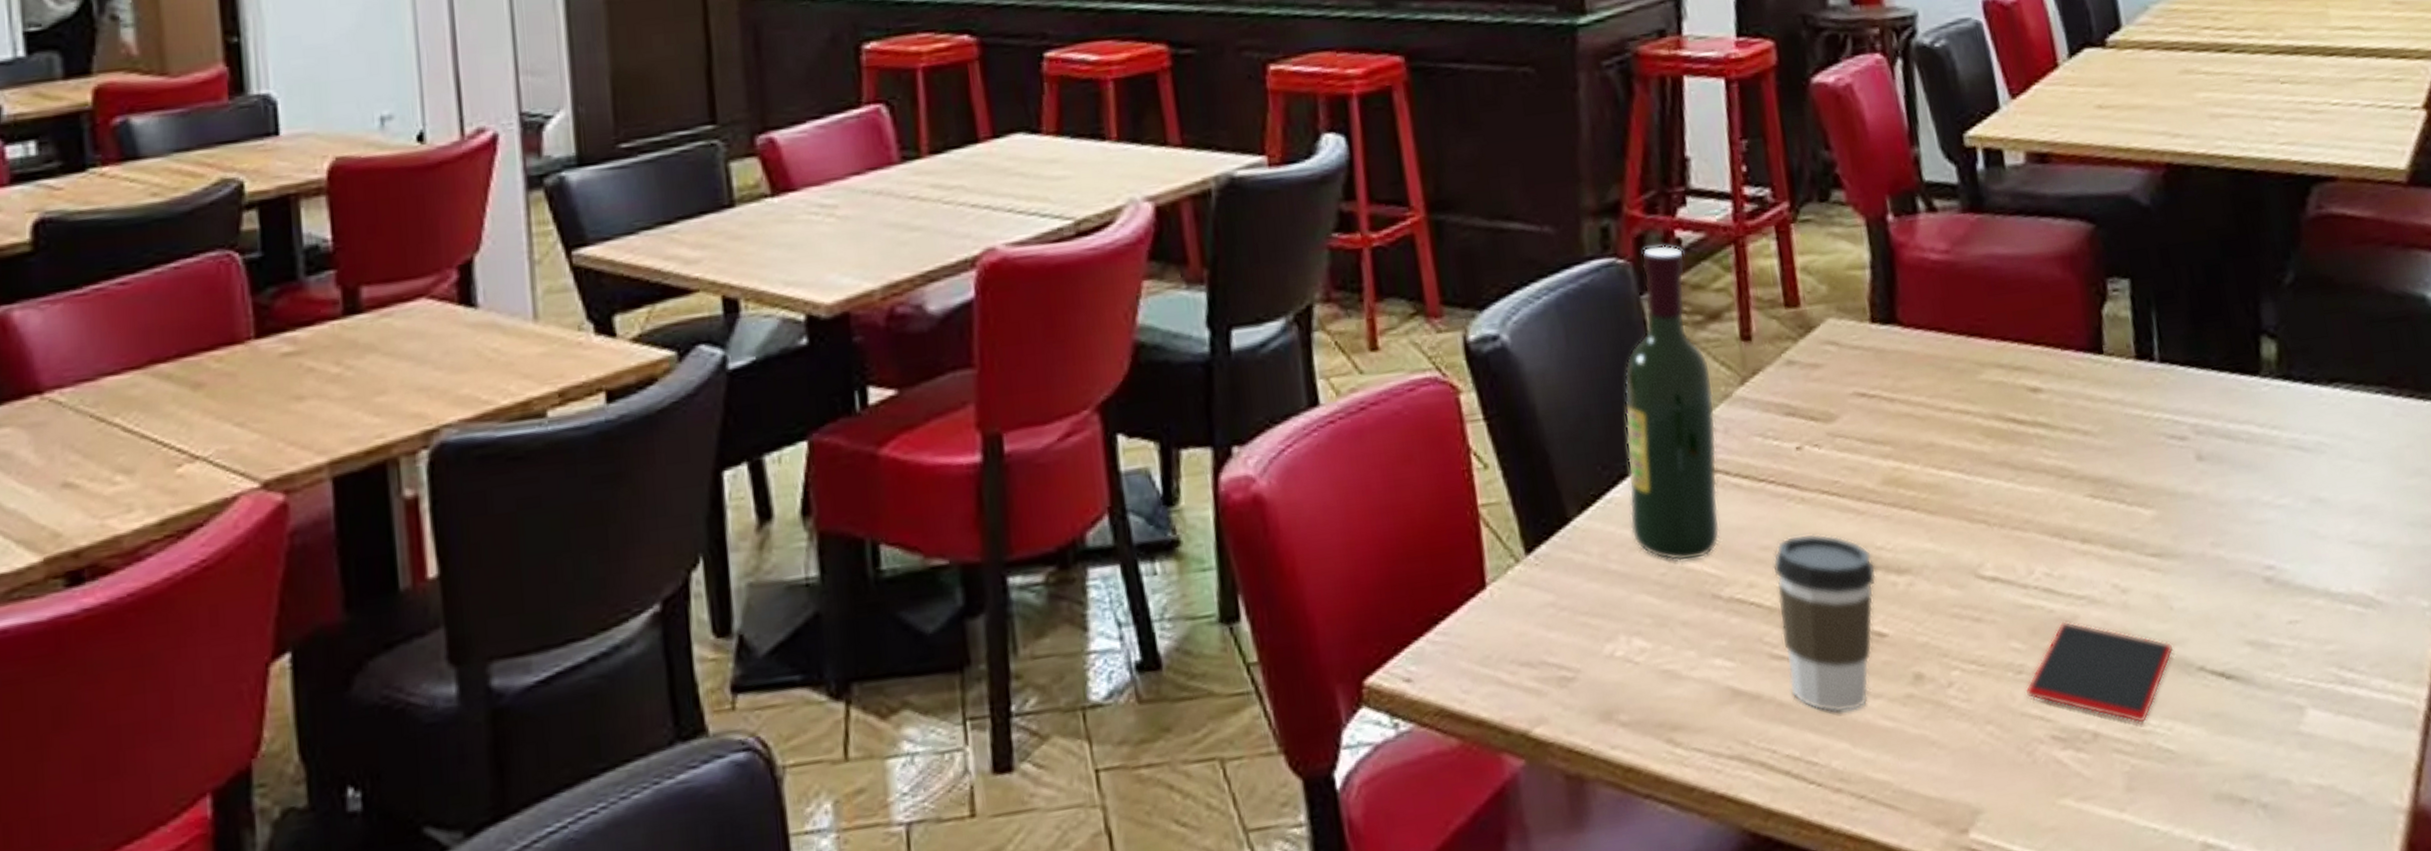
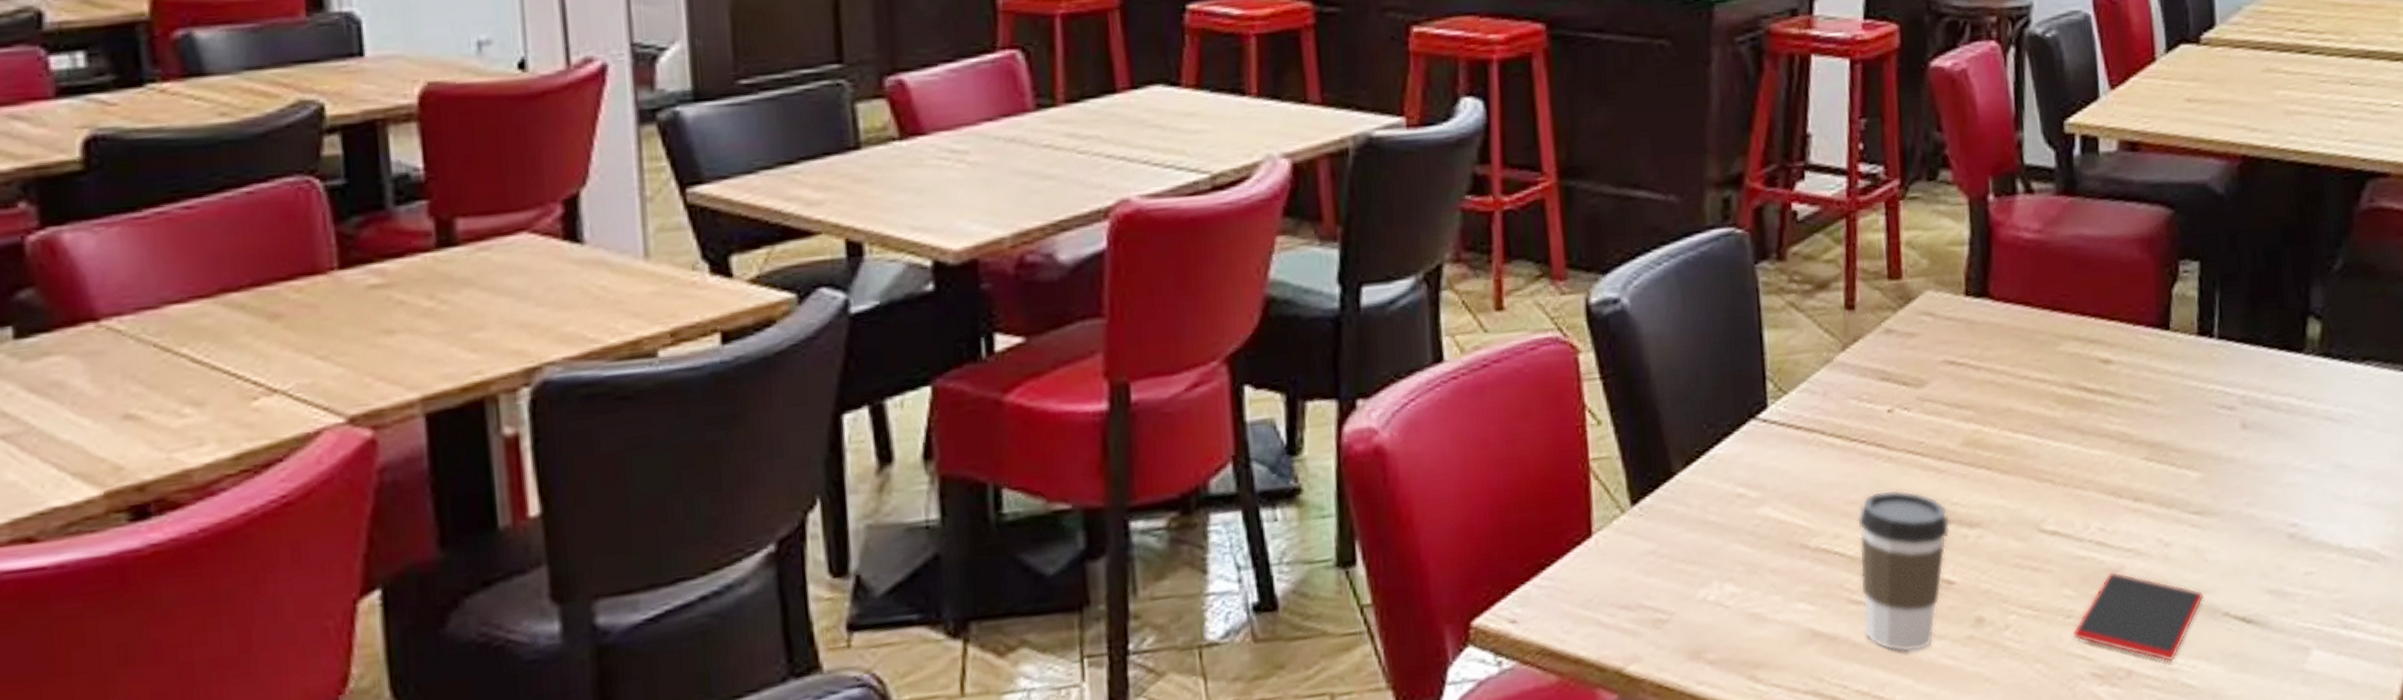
wine bottle: present [1624,245,1720,562] -> none [1730,216,1817,514]

